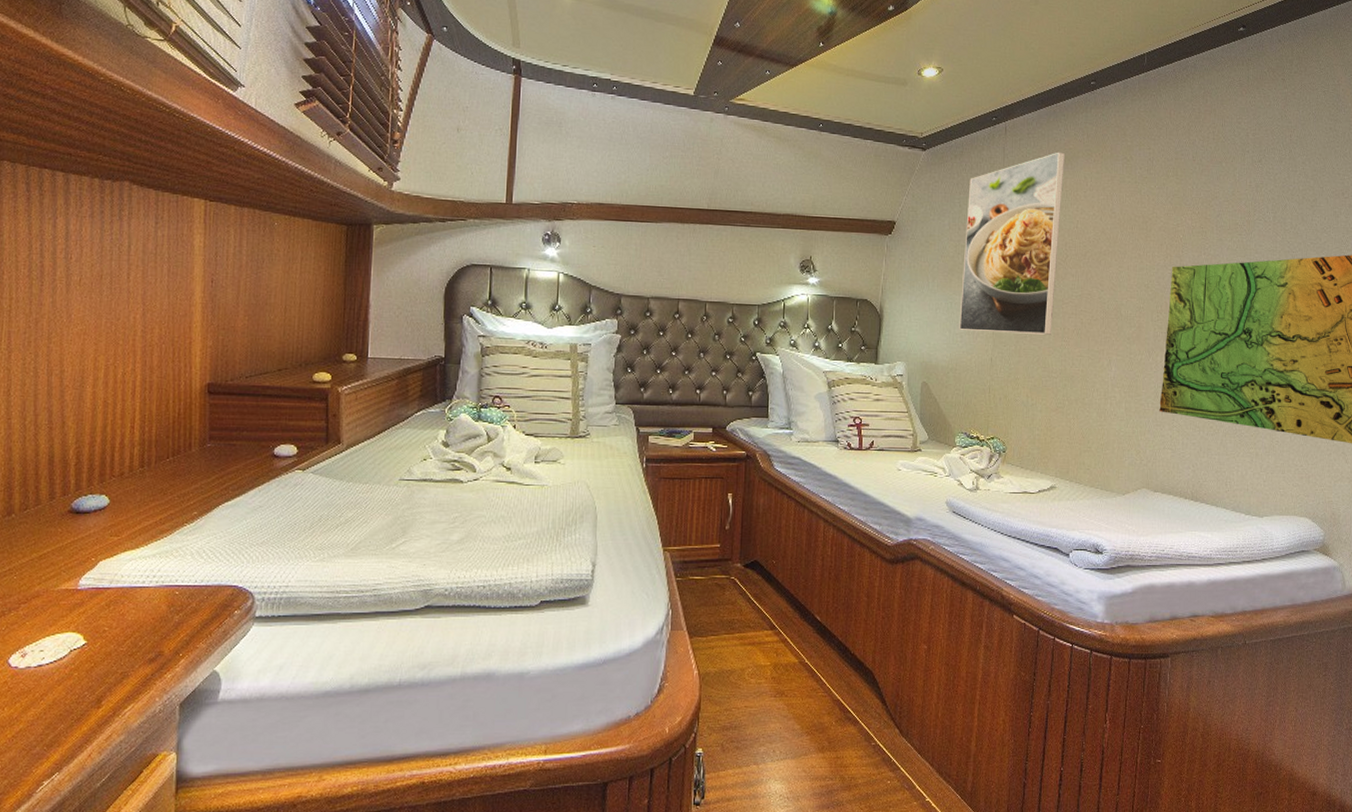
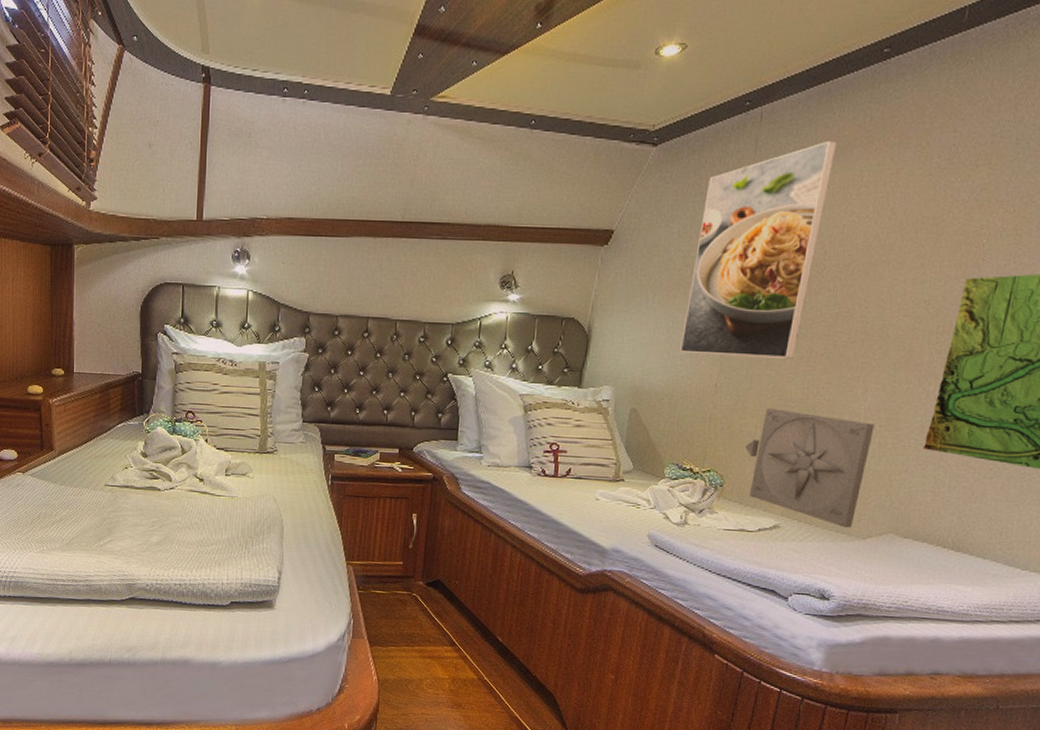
compass: none [1020,379,1120,485] -> present [744,408,875,528]

